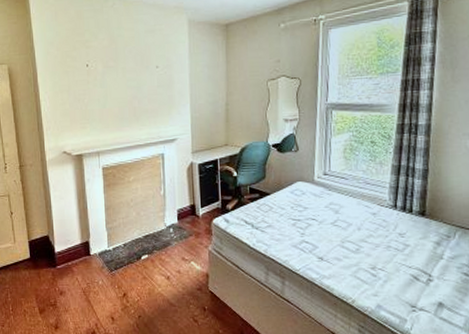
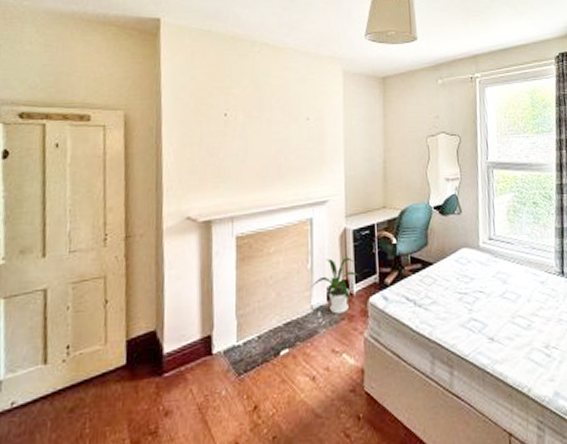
house plant: none [164,186,203,231] -> present [311,257,358,314]

